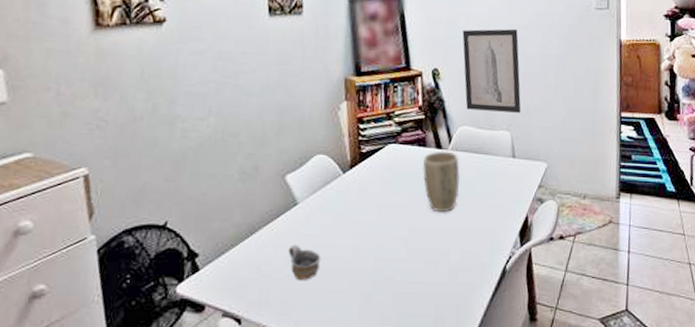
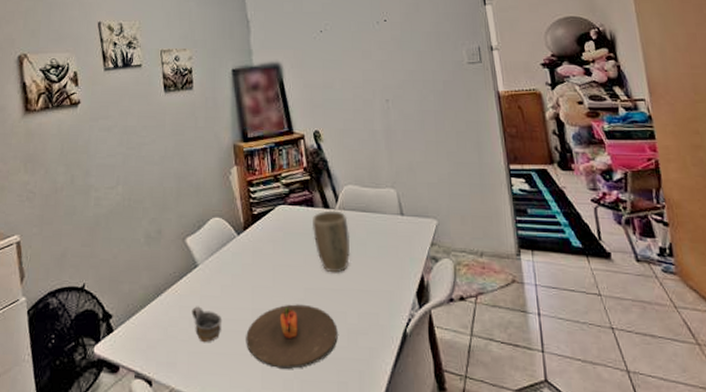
plate: none [344,242,440,304] -> present [246,304,338,369]
wall art: present [462,28,521,113] -> none [339,88,404,170]

